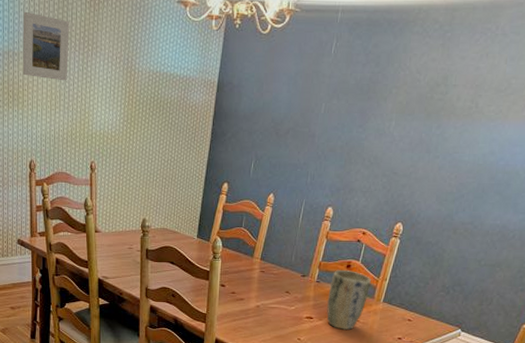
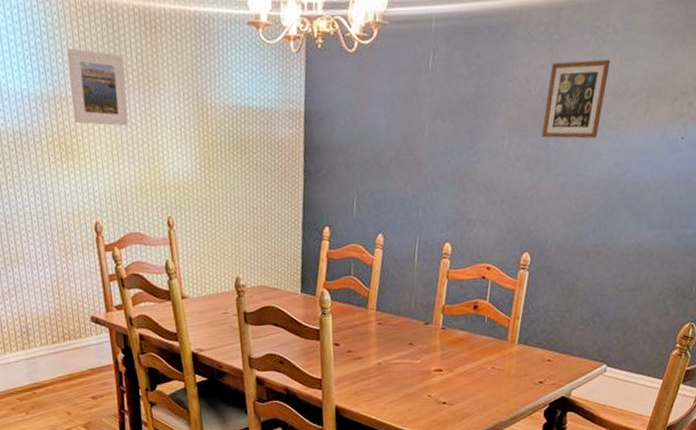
plant pot: present [326,270,371,331] -> none [456,312,502,380]
picture frame: none [426,58,496,127] -> present [542,59,610,139]

